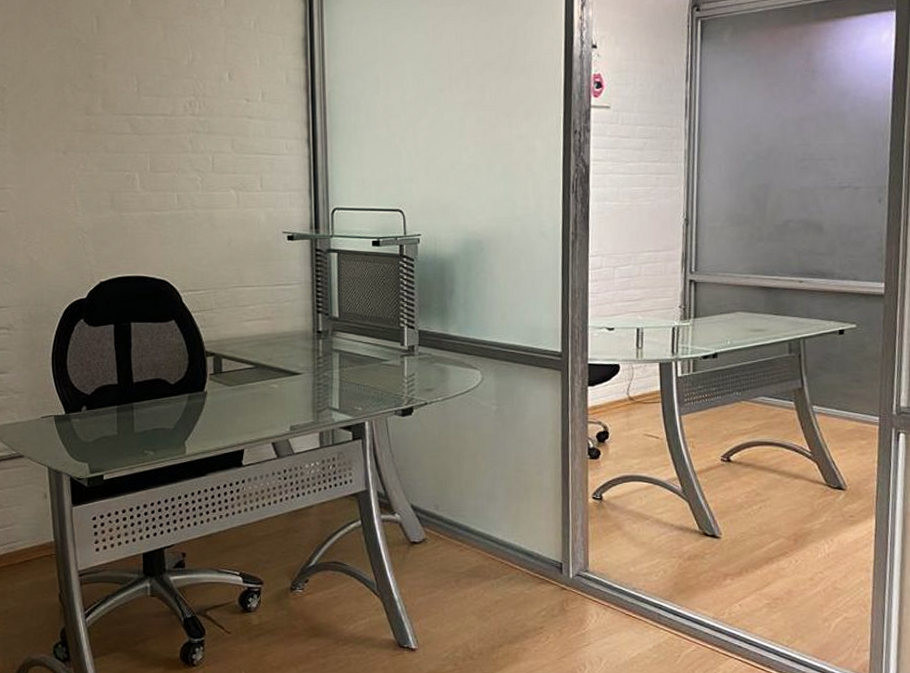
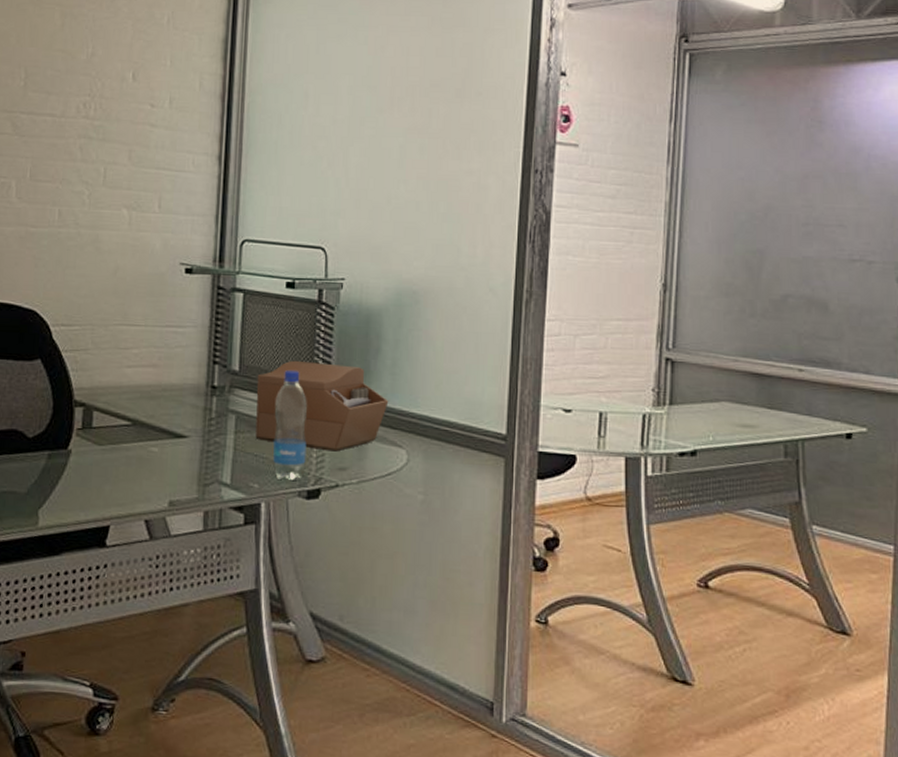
sewing box: none [354,305,464,377] -> present [255,360,389,452]
bottle: none [370,314,399,403] -> present [273,370,307,481]

